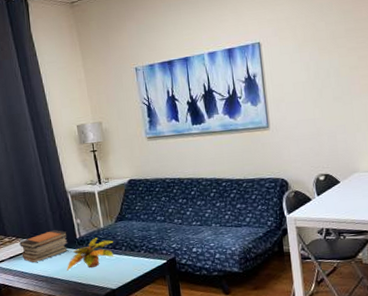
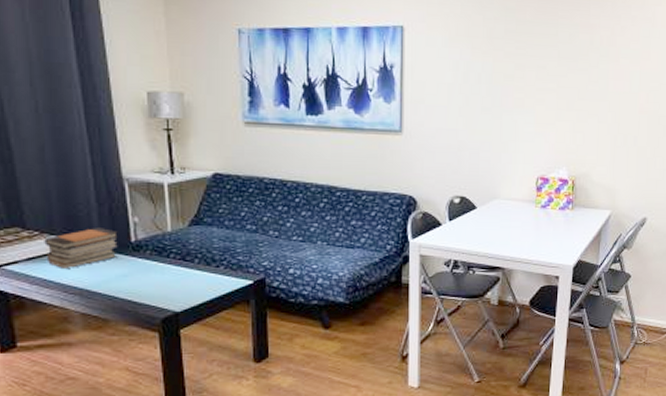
plant: present [66,238,114,271] -> none [111,244,184,283]

